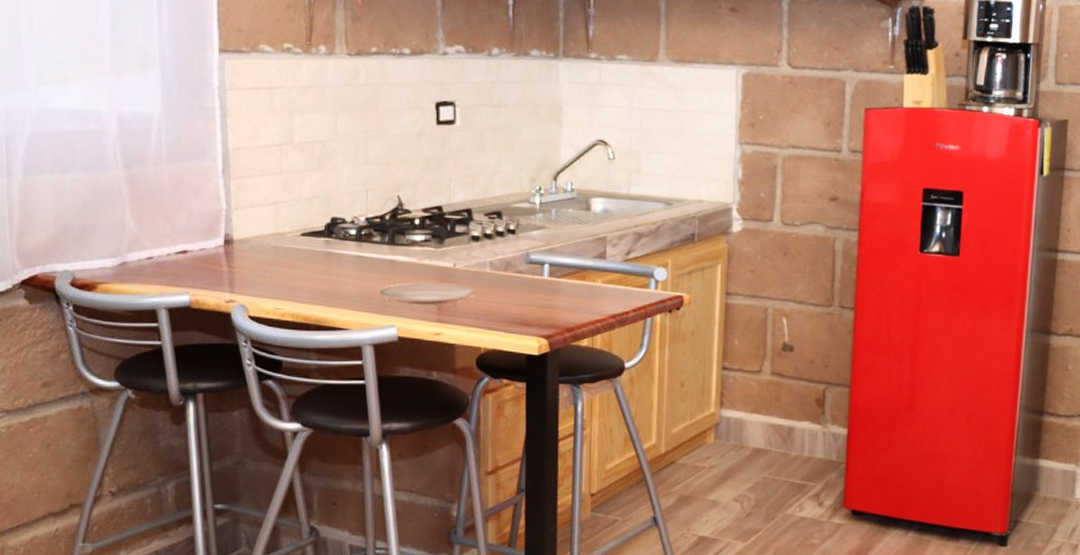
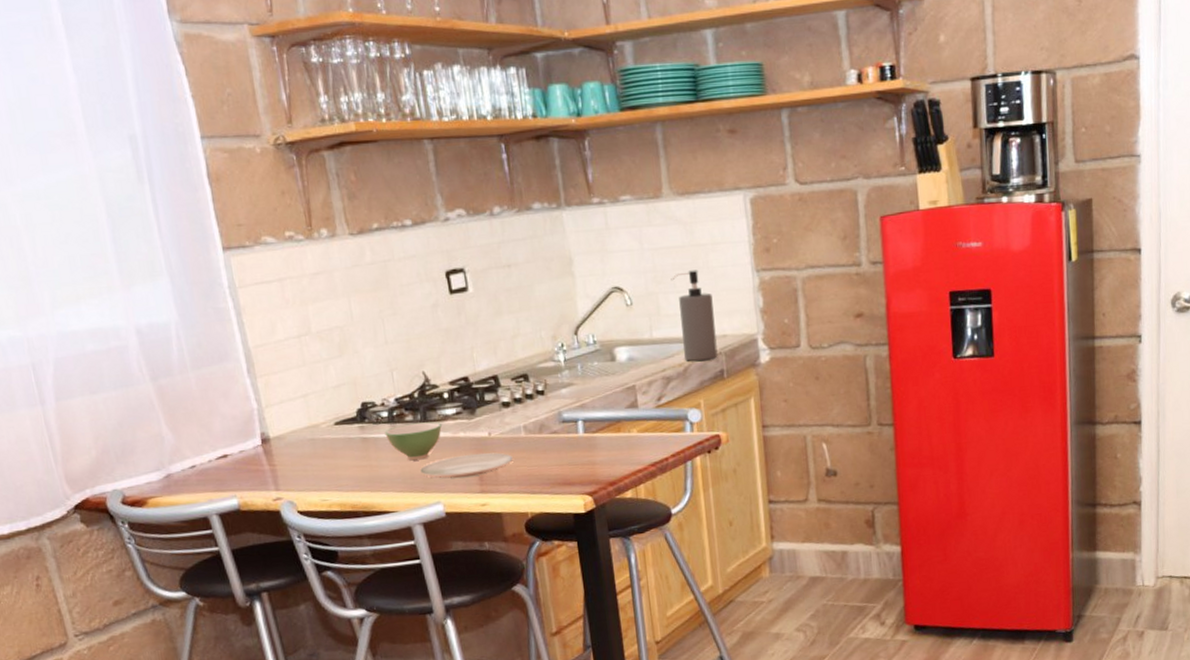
bowl: none [350,244,409,282] -> present [384,421,443,461]
soap dispenser: none [655,134,693,222] -> present [670,270,718,362]

